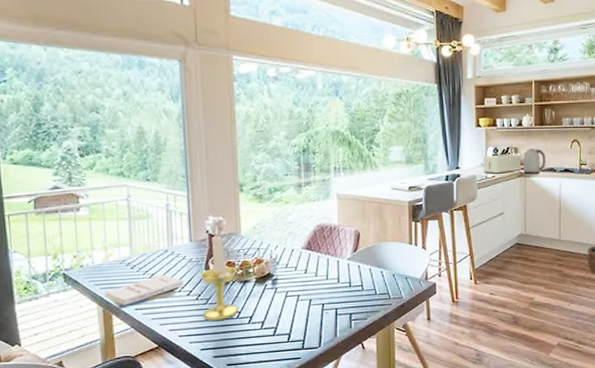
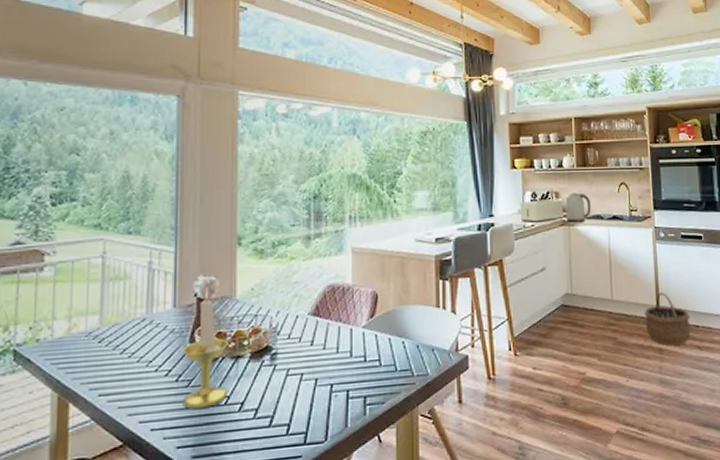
books: present [104,274,185,309] -> none [62,349,163,395]

